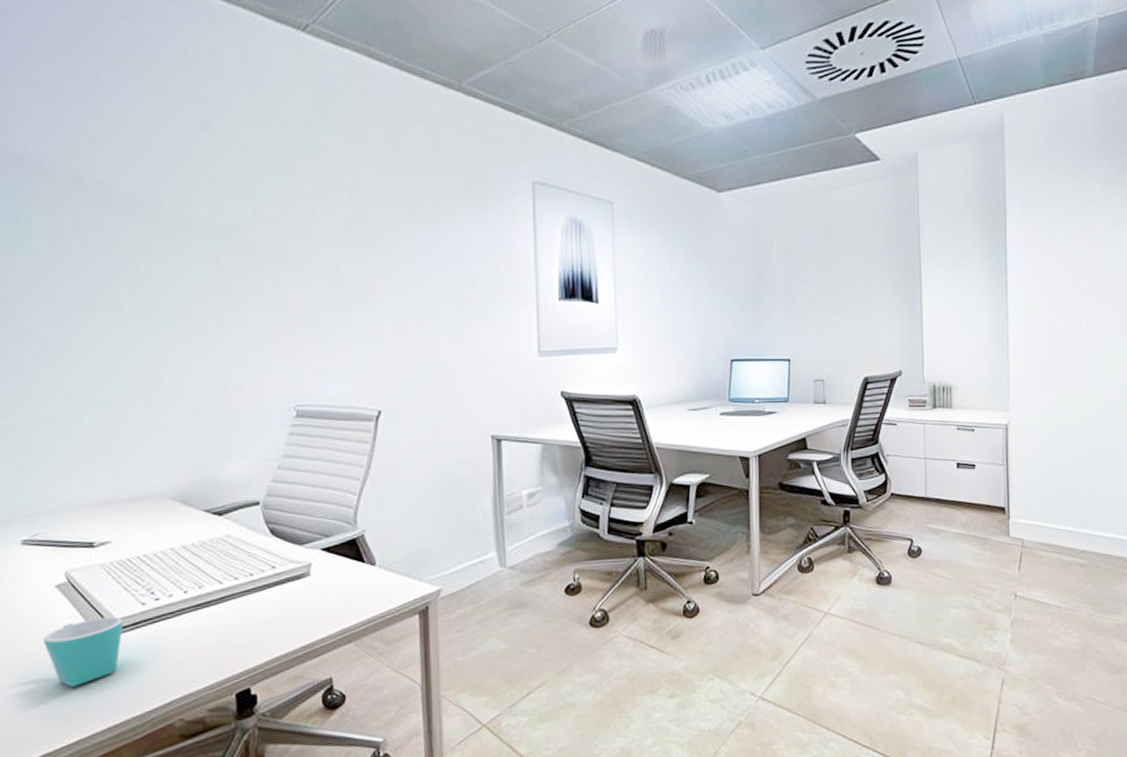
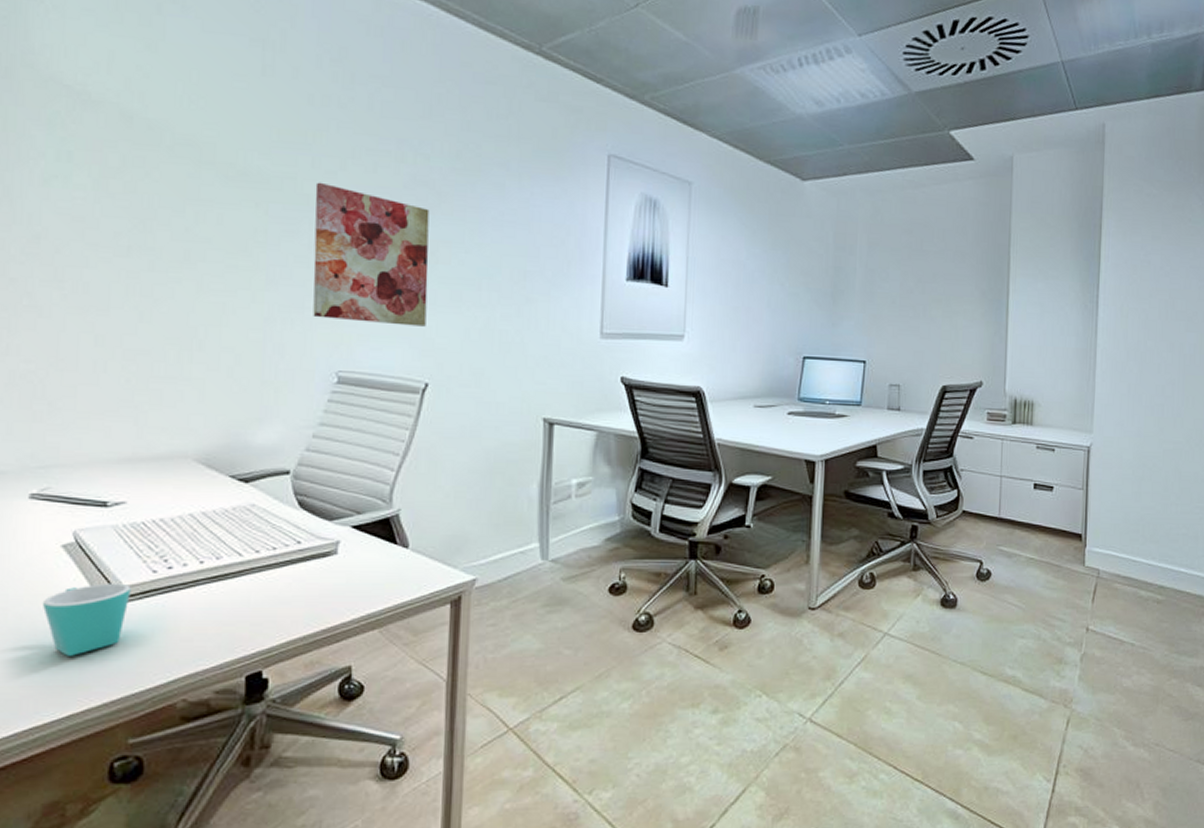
wall art: none [259,229,374,358] -> present [313,182,430,327]

